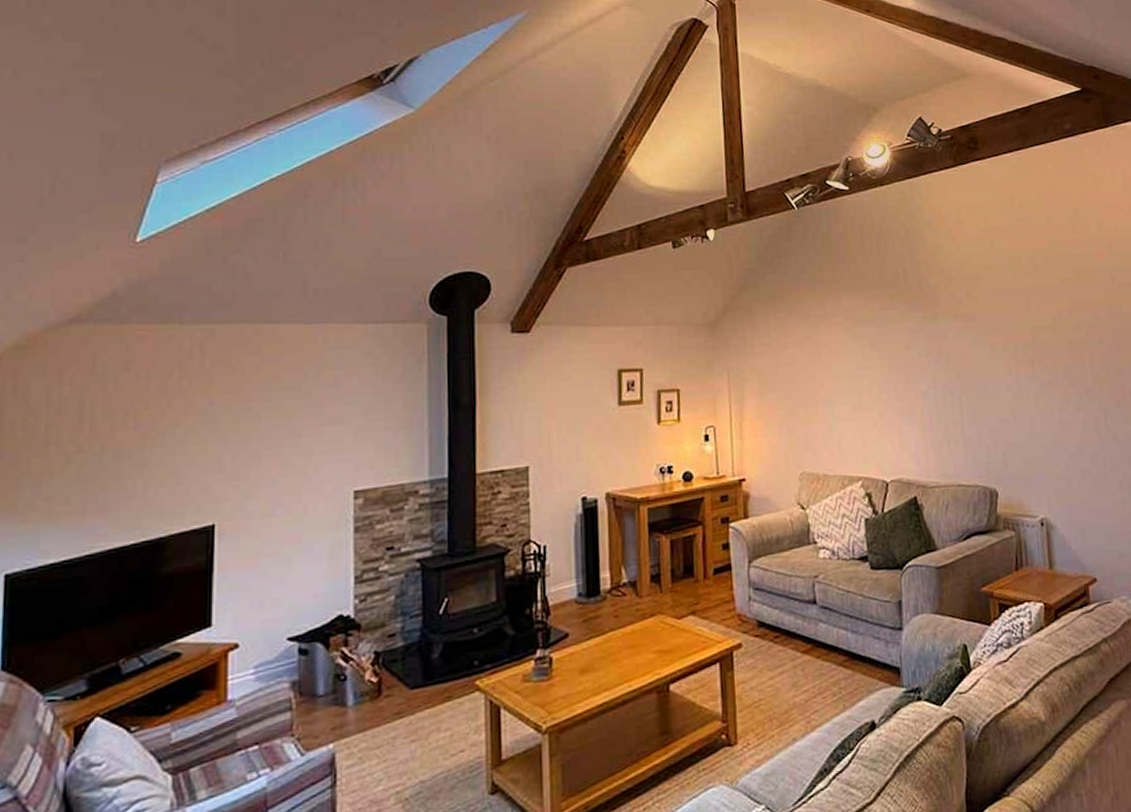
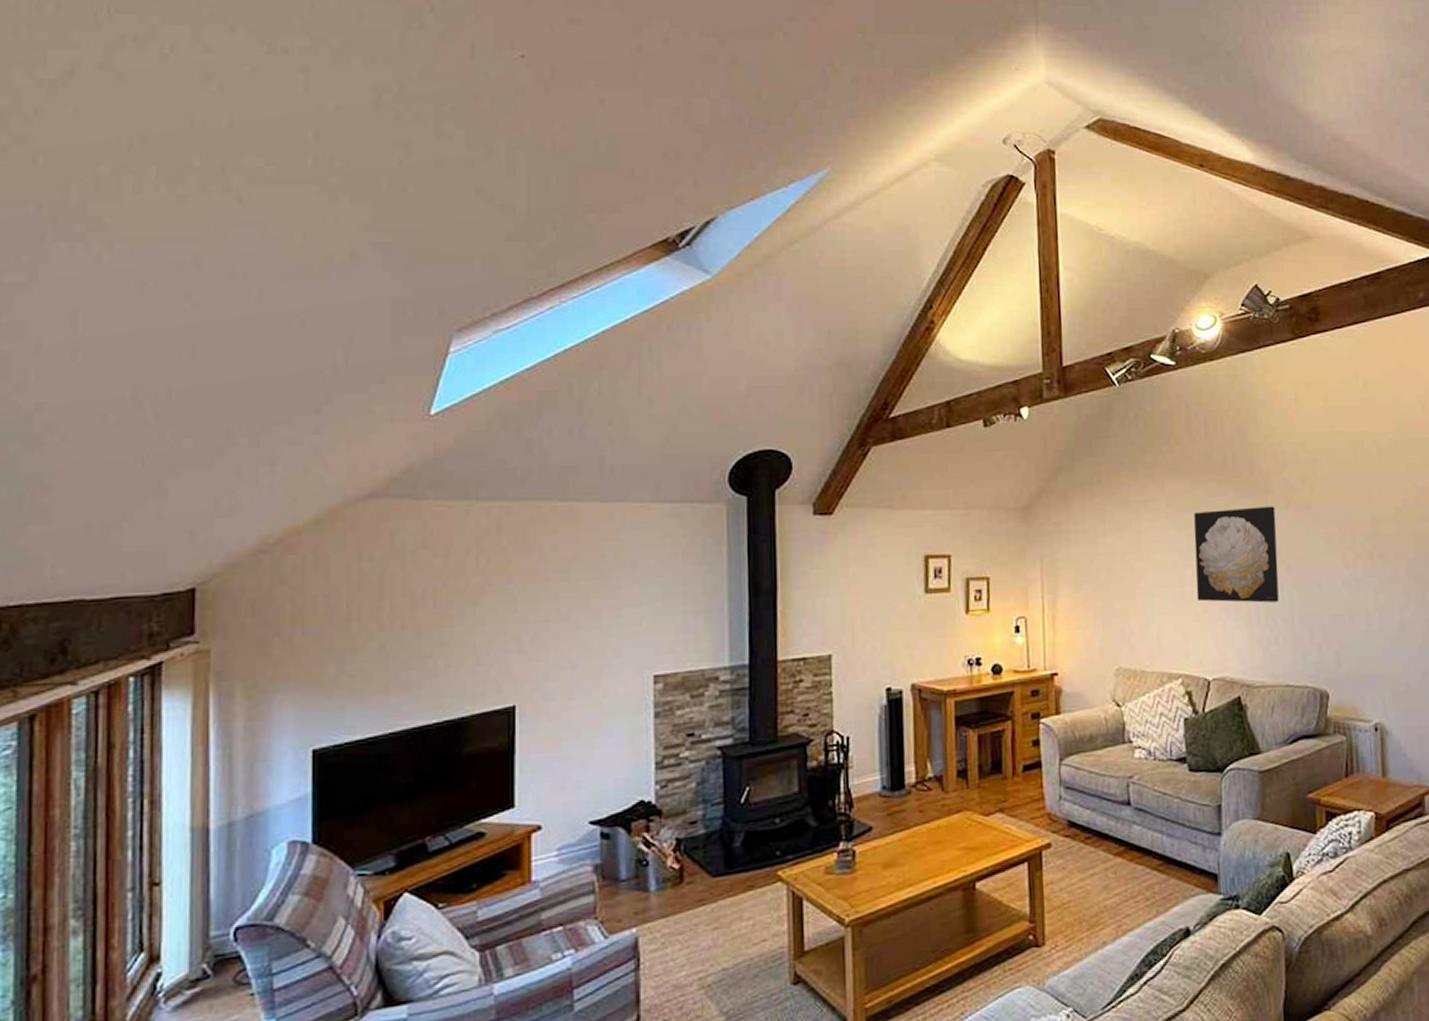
wall art: none [869,318,950,408] -> present [1193,506,1279,603]

